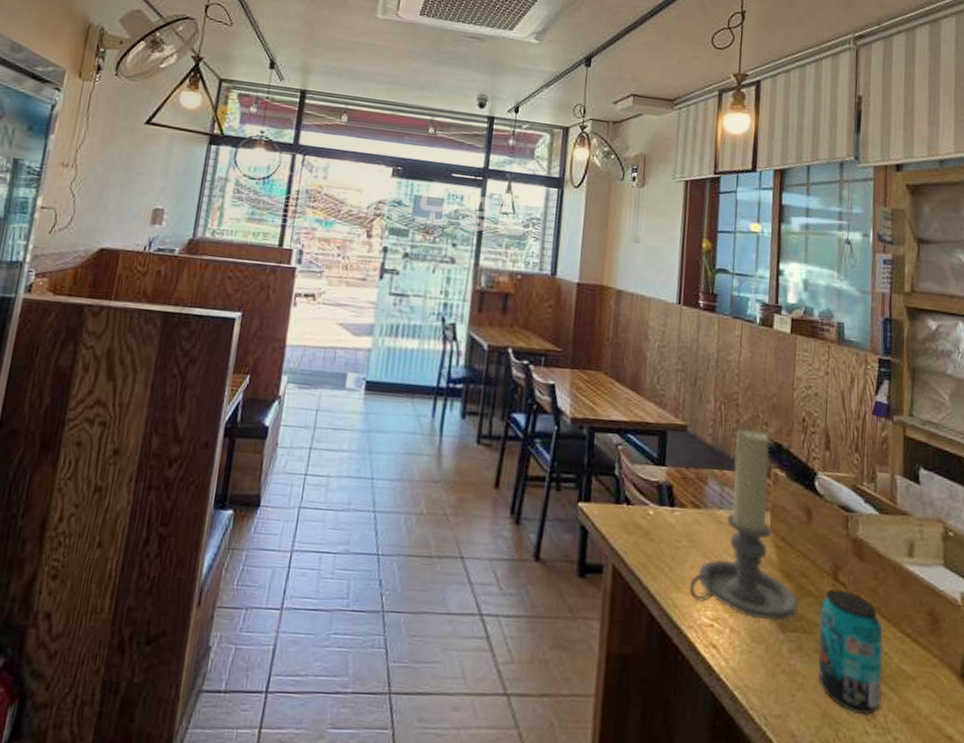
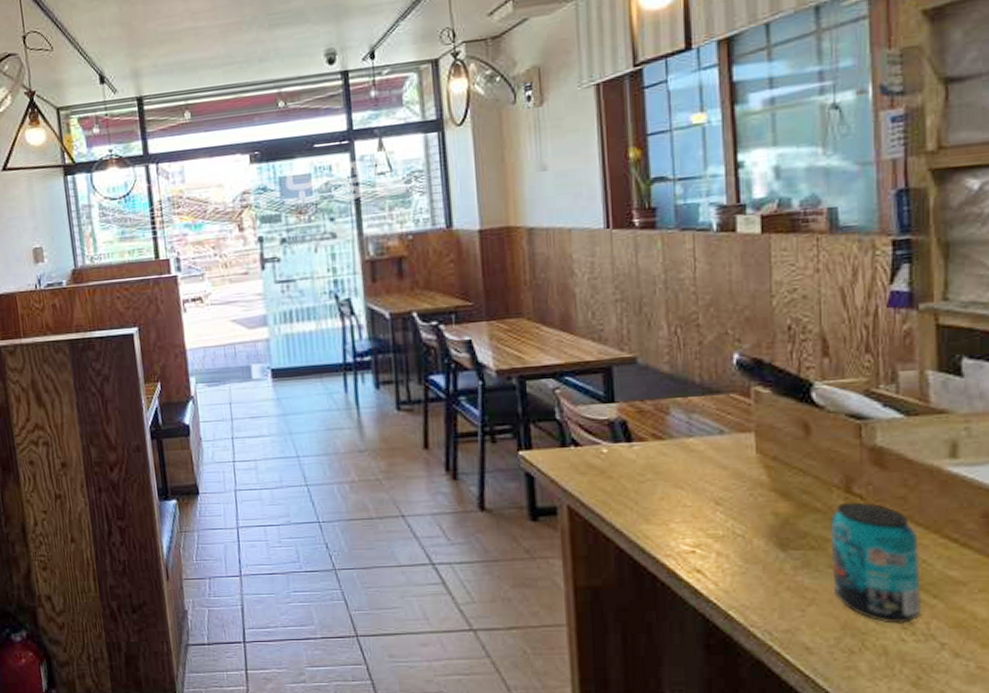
candle holder: present [689,428,799,621] -> none [660,348,802,541]

